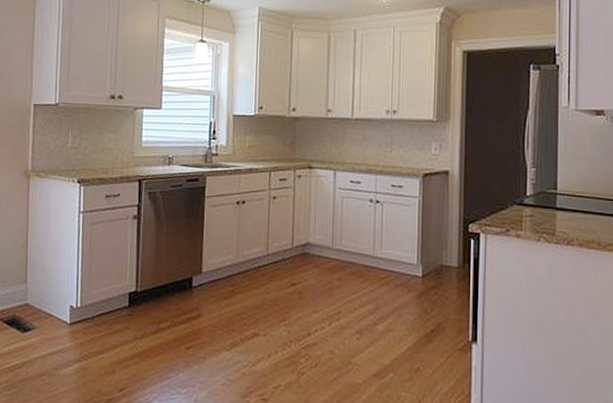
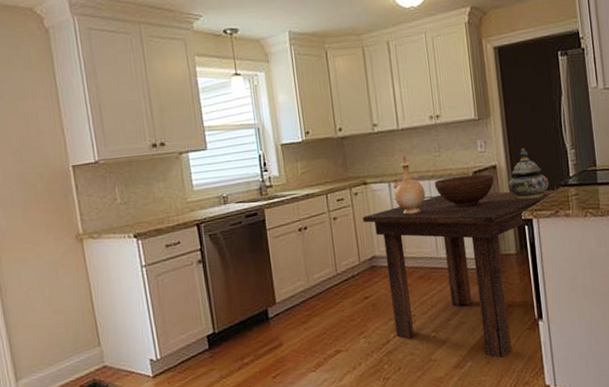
dining table: none [302,192,508,376] -> present [362,189,555,358]
vase: none [337,145,370,207] -> present [391,154,426,215]
fruit bowl: none [381,175,445,210] -> present [434,174,495,207]
decorative jar: none [458,158,503,213] -> present [507,148,549,200]

